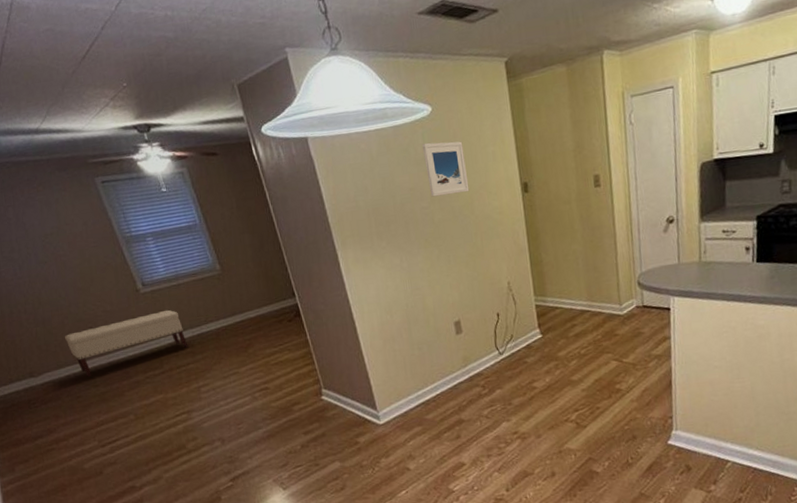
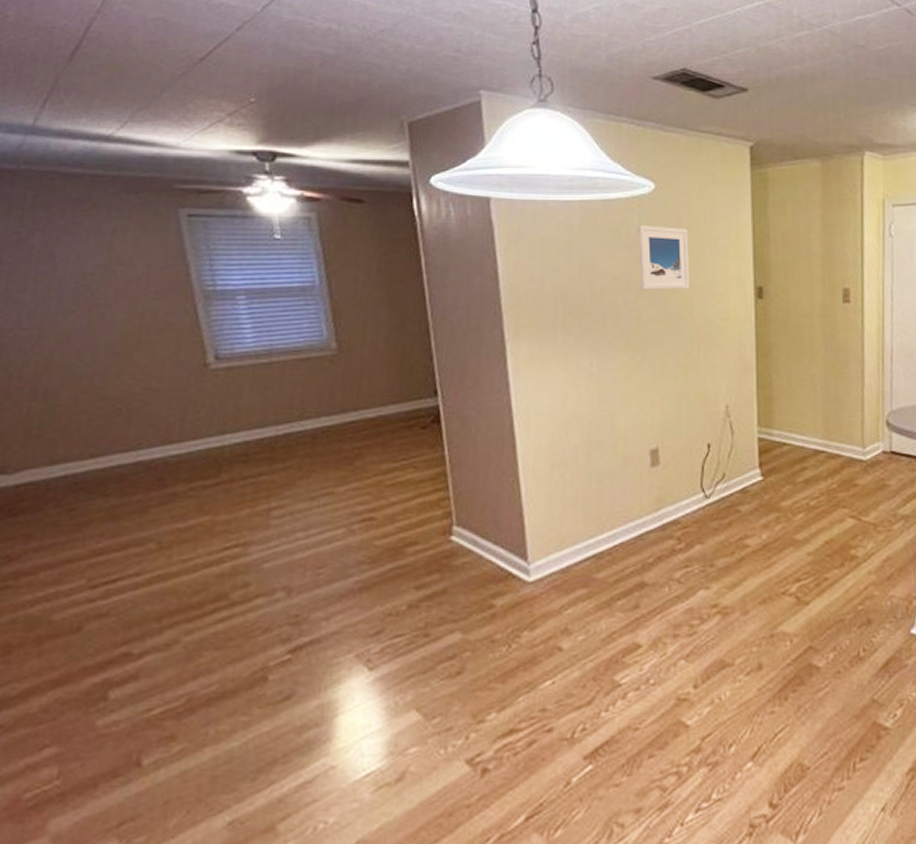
bench: present [64,309,189,377] -> none [72,395,266,480]

